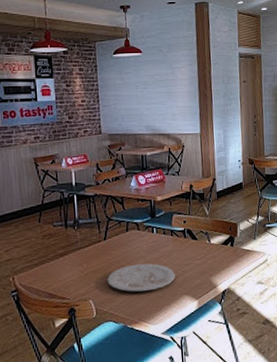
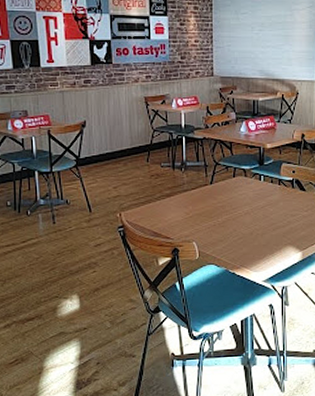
plate: present [107,263,175,292] -> none [211,210,280,239]

